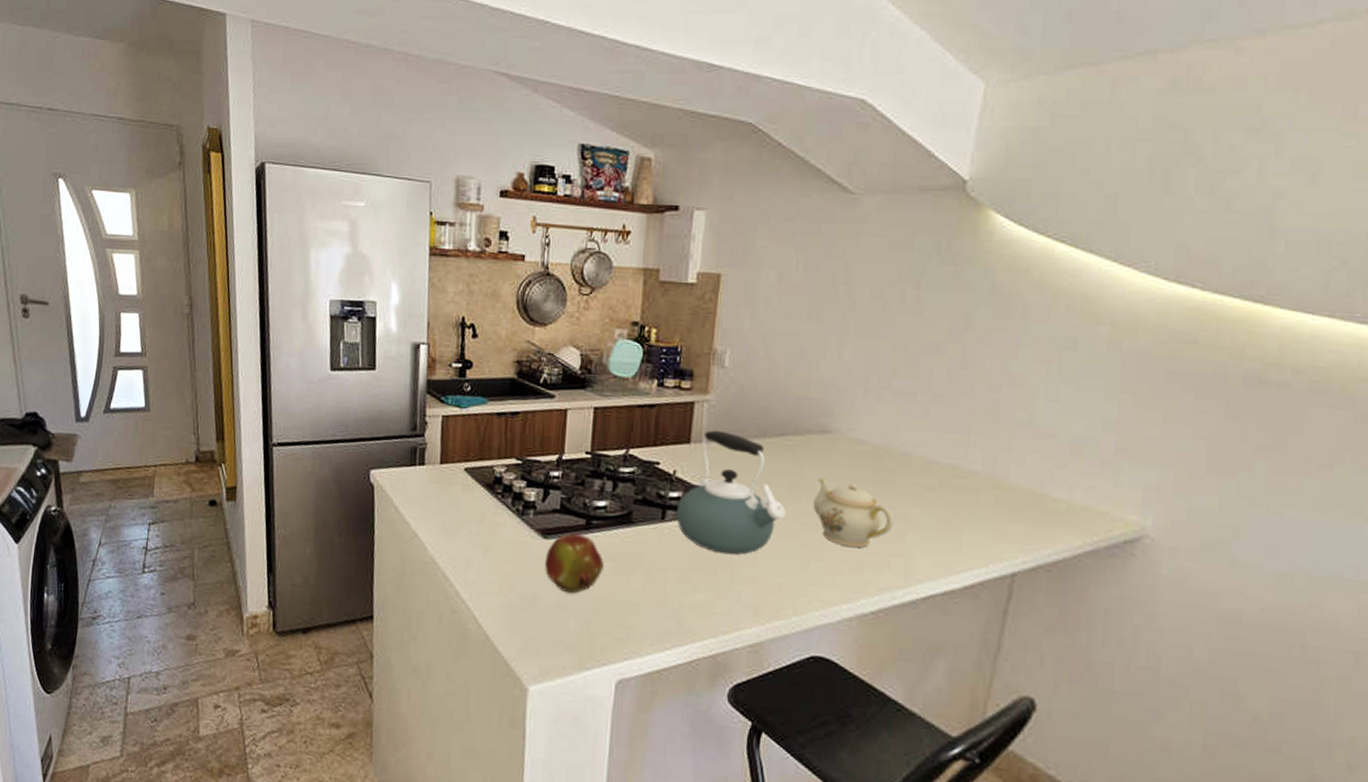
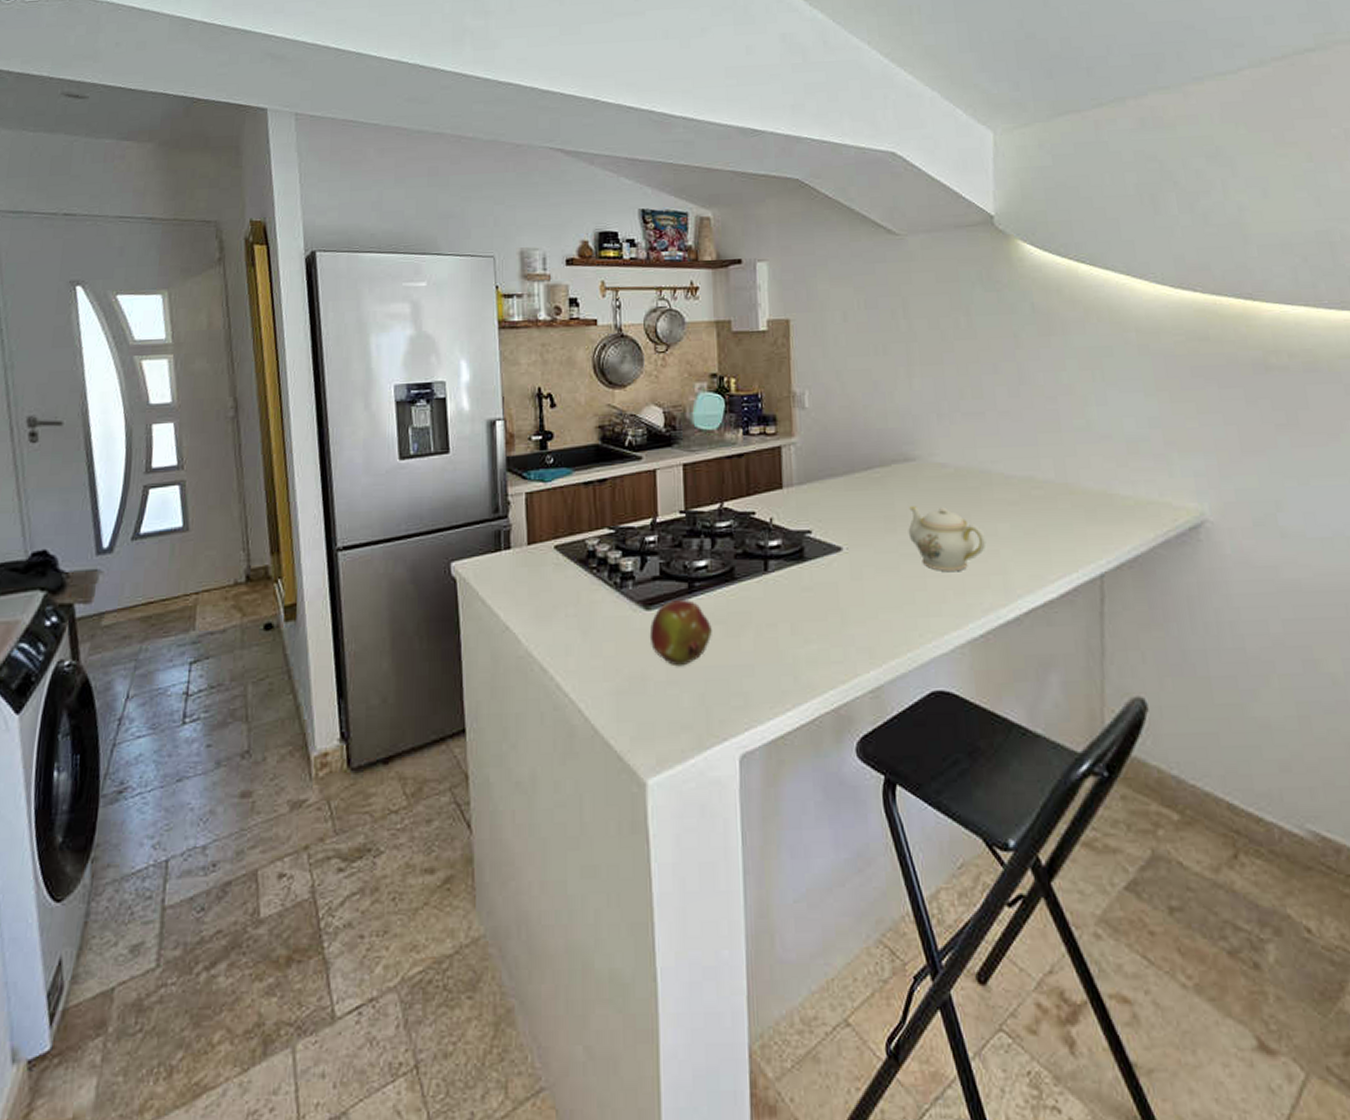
kettle: present [676,430,786,555] -> none [778,471,884,598]

